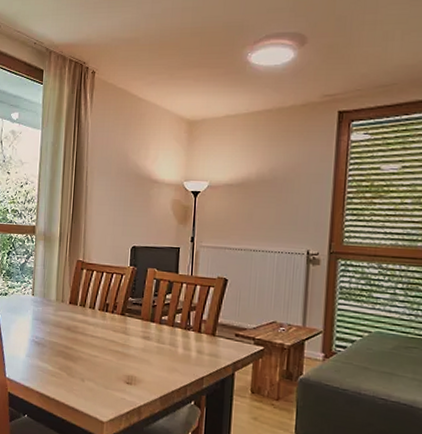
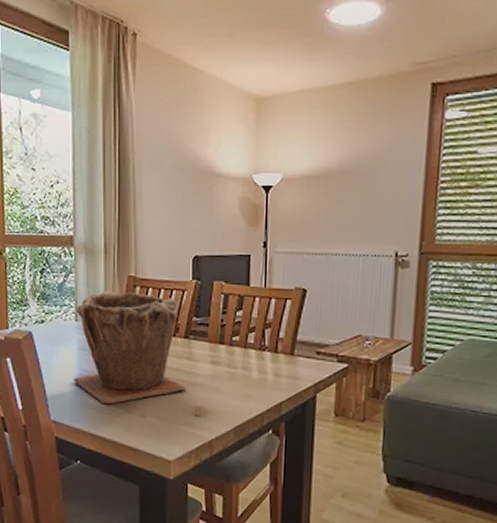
plant pot: none [26,271,121,368] -> present [72,291,187,404]

